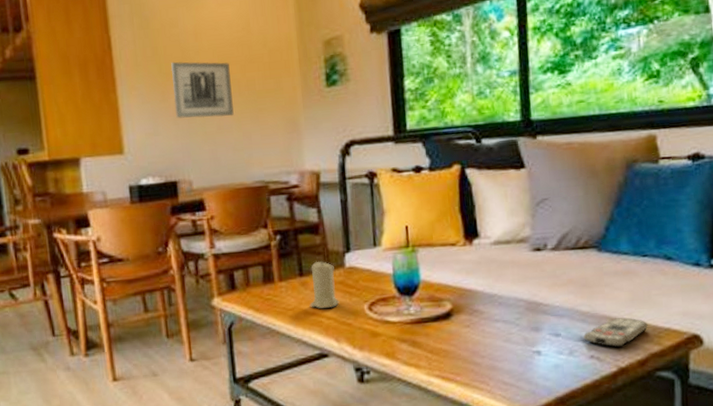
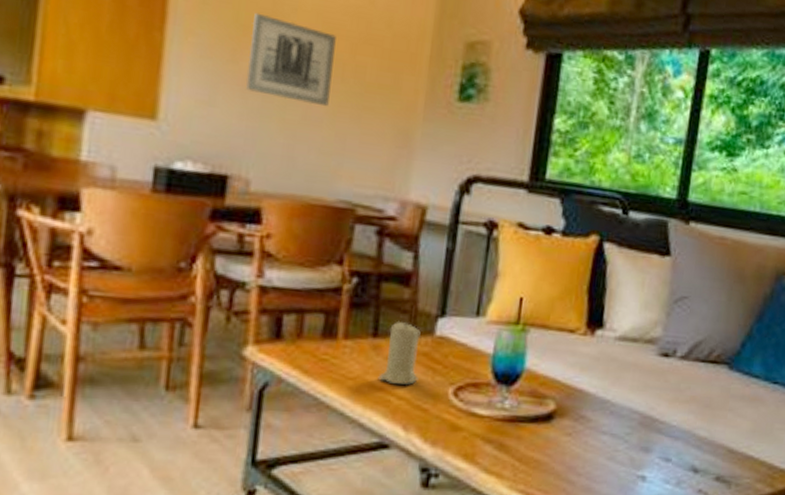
remote control: present [583,317,648,348] -> none [695,449,764,484]

